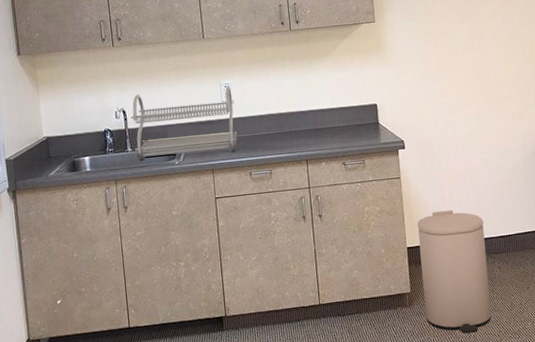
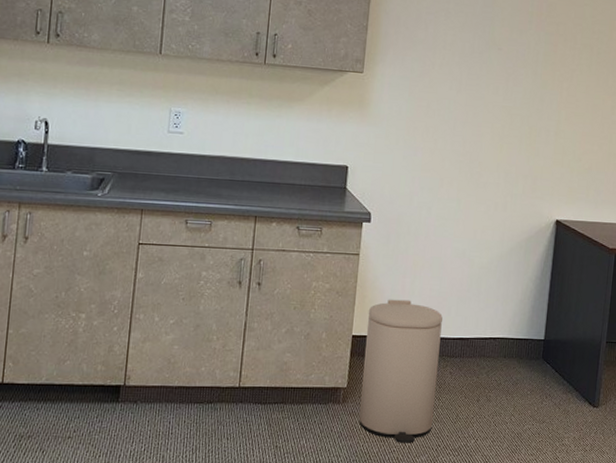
dish rack: present [130,86,238,162] -> none [51,105,182,194]

